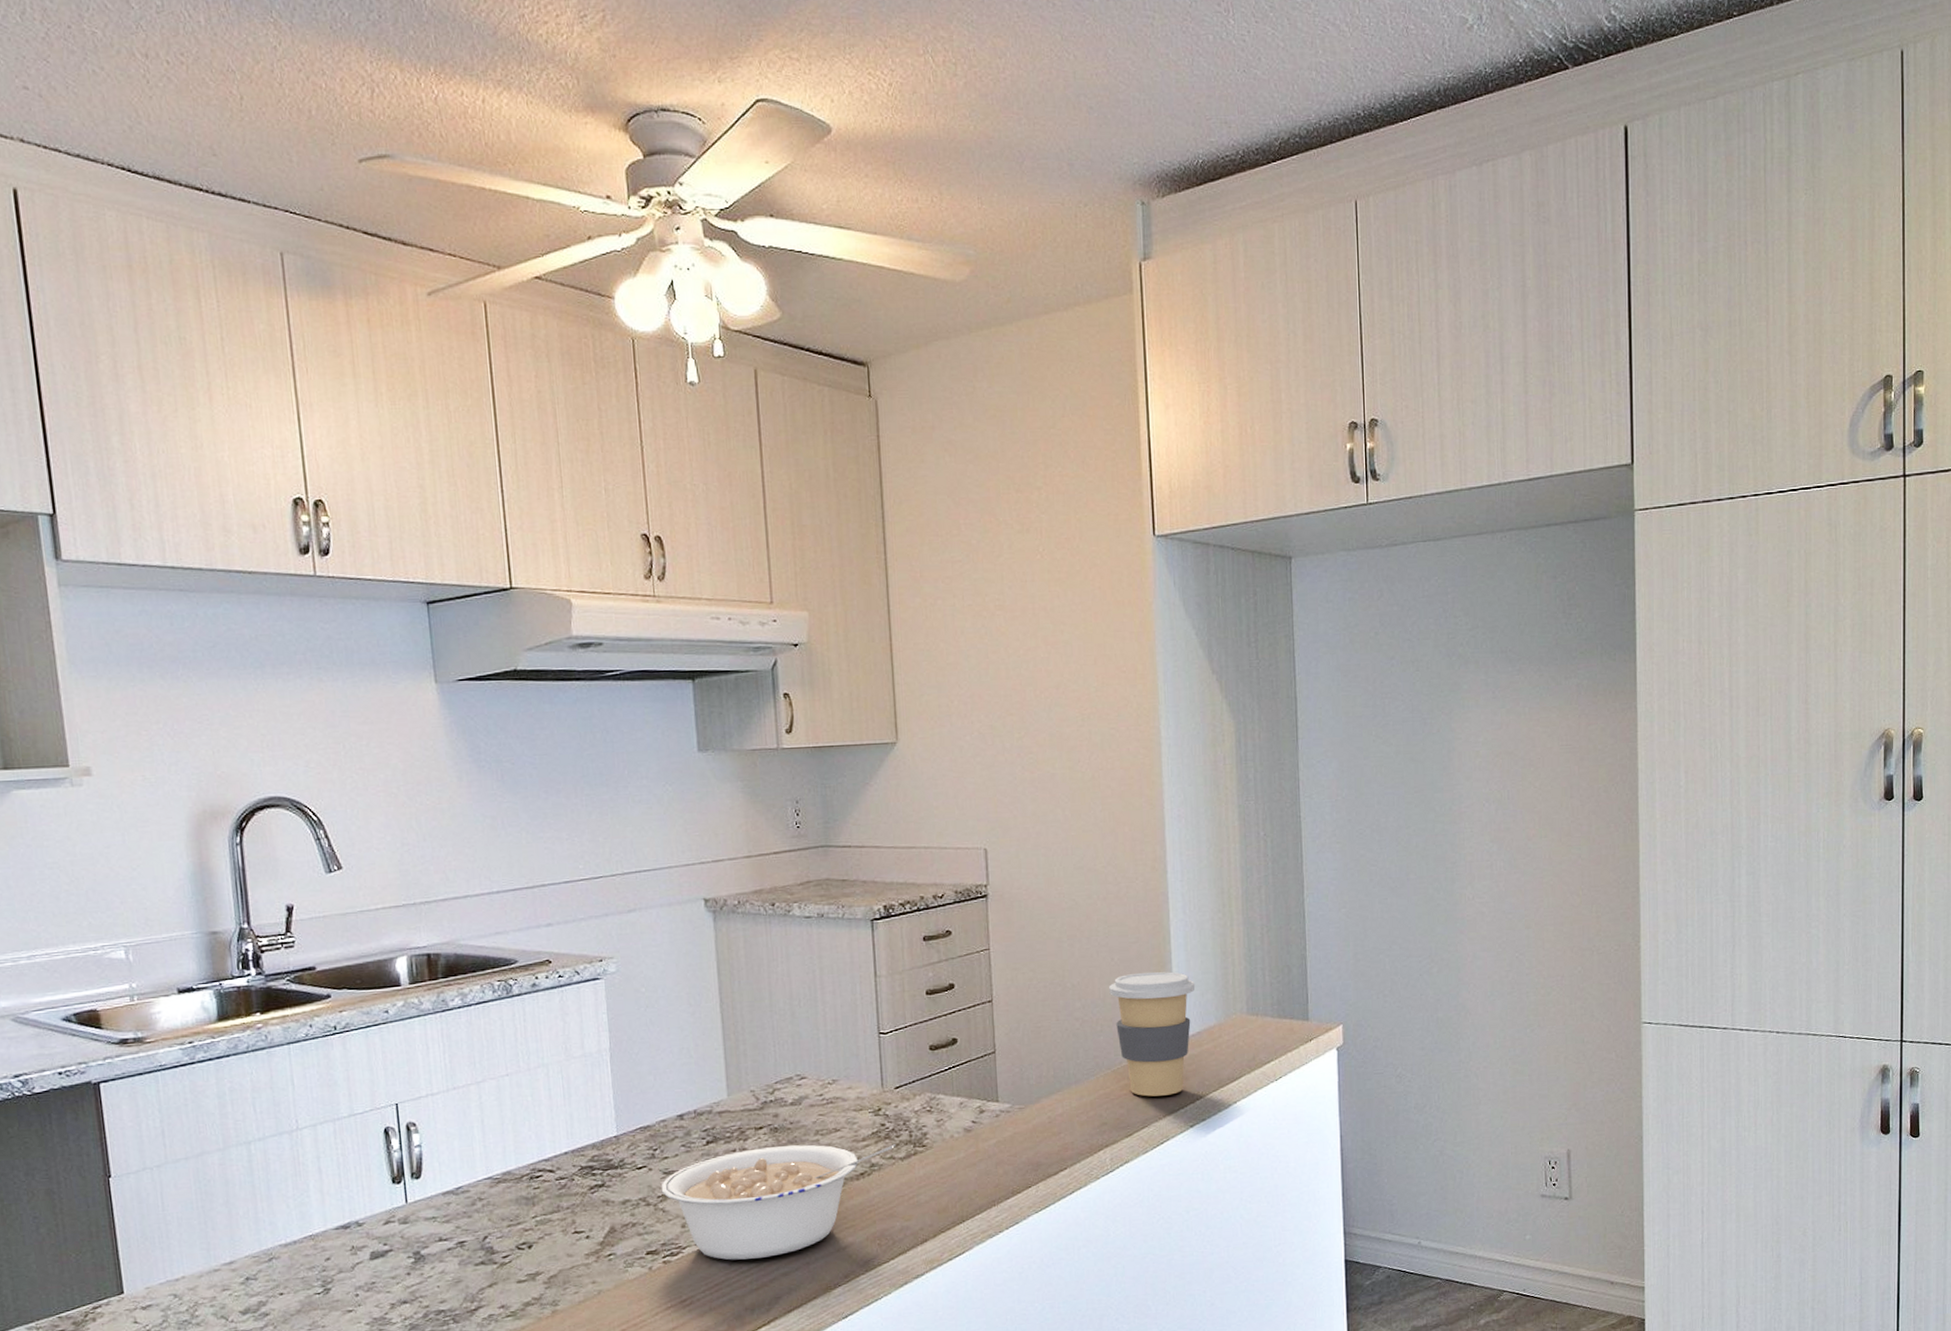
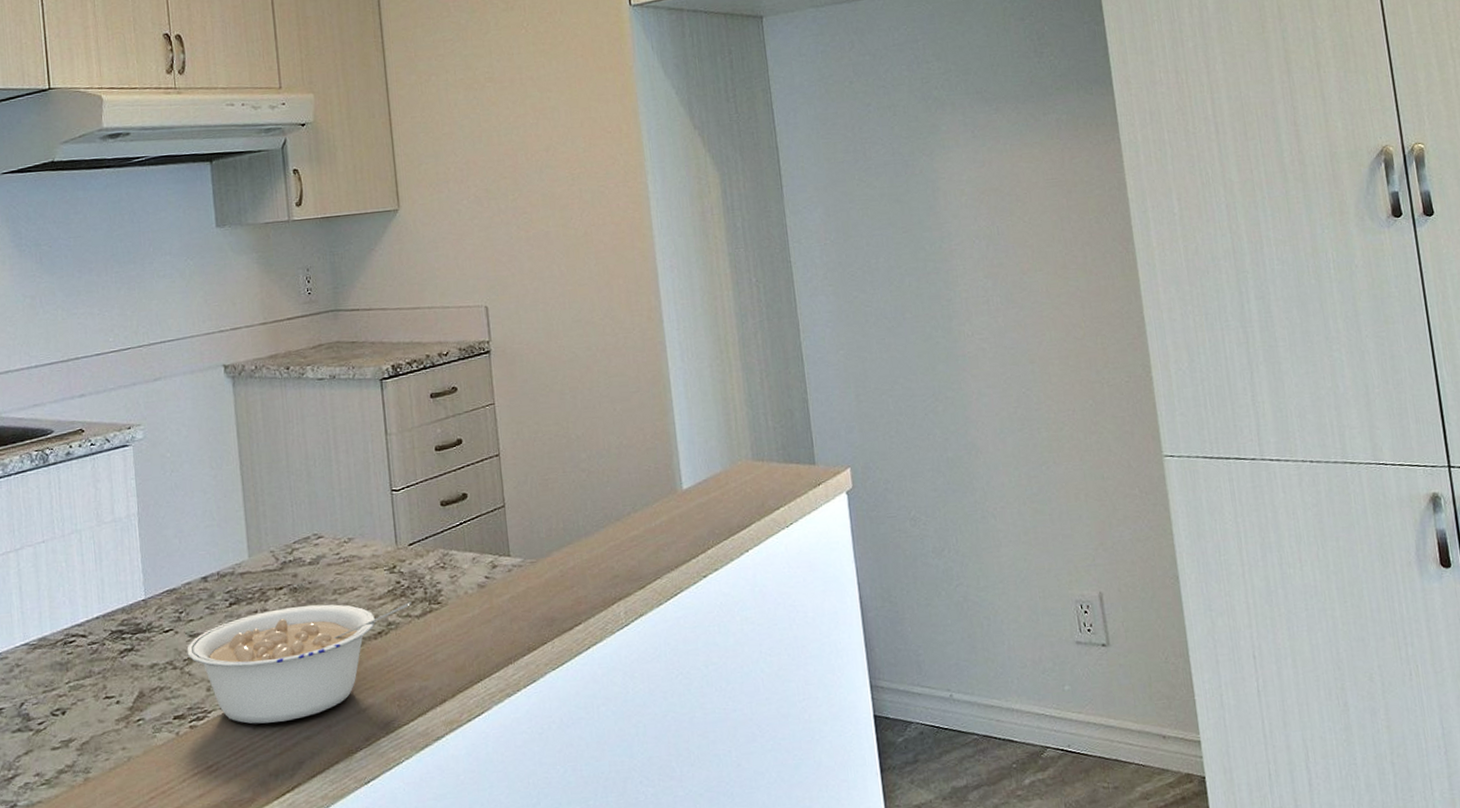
coffee cup: present [1109,971,1195,1097] -> none [613,420,699,547]

